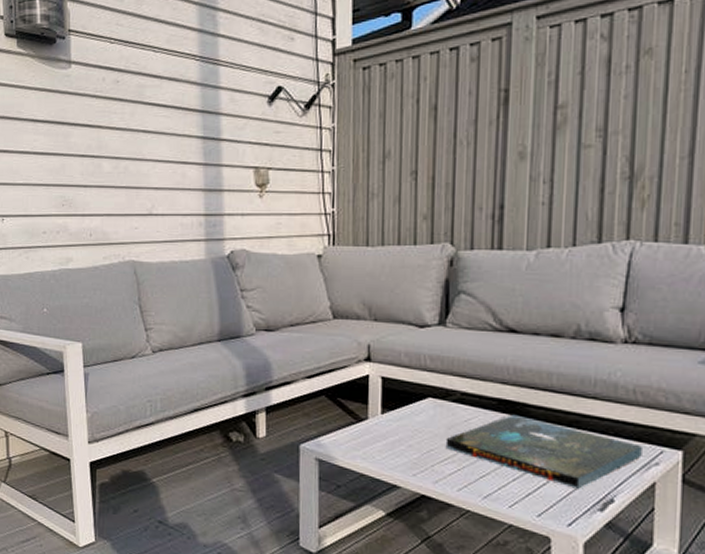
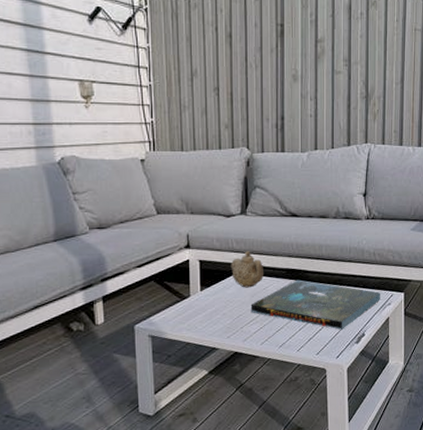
teapot: none [421,371,467,418] -> present [230,251,265,288]

